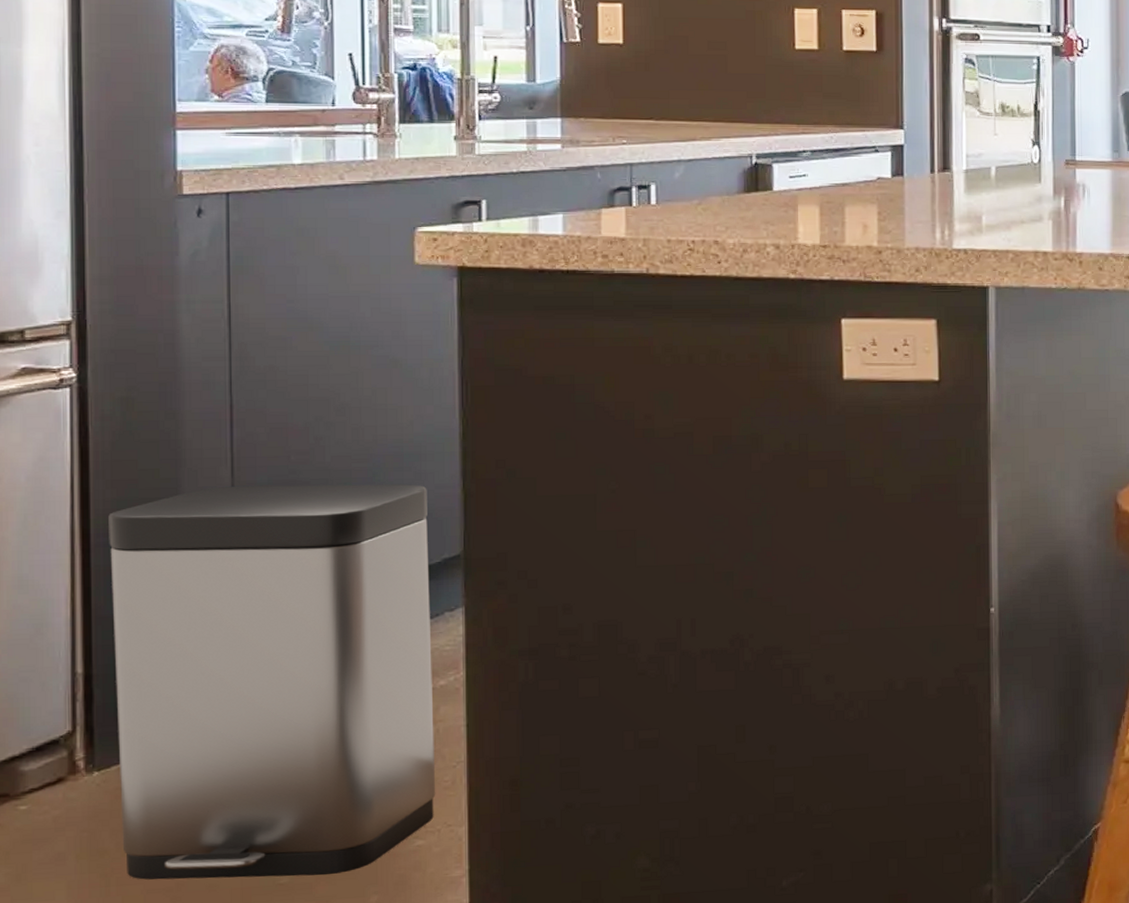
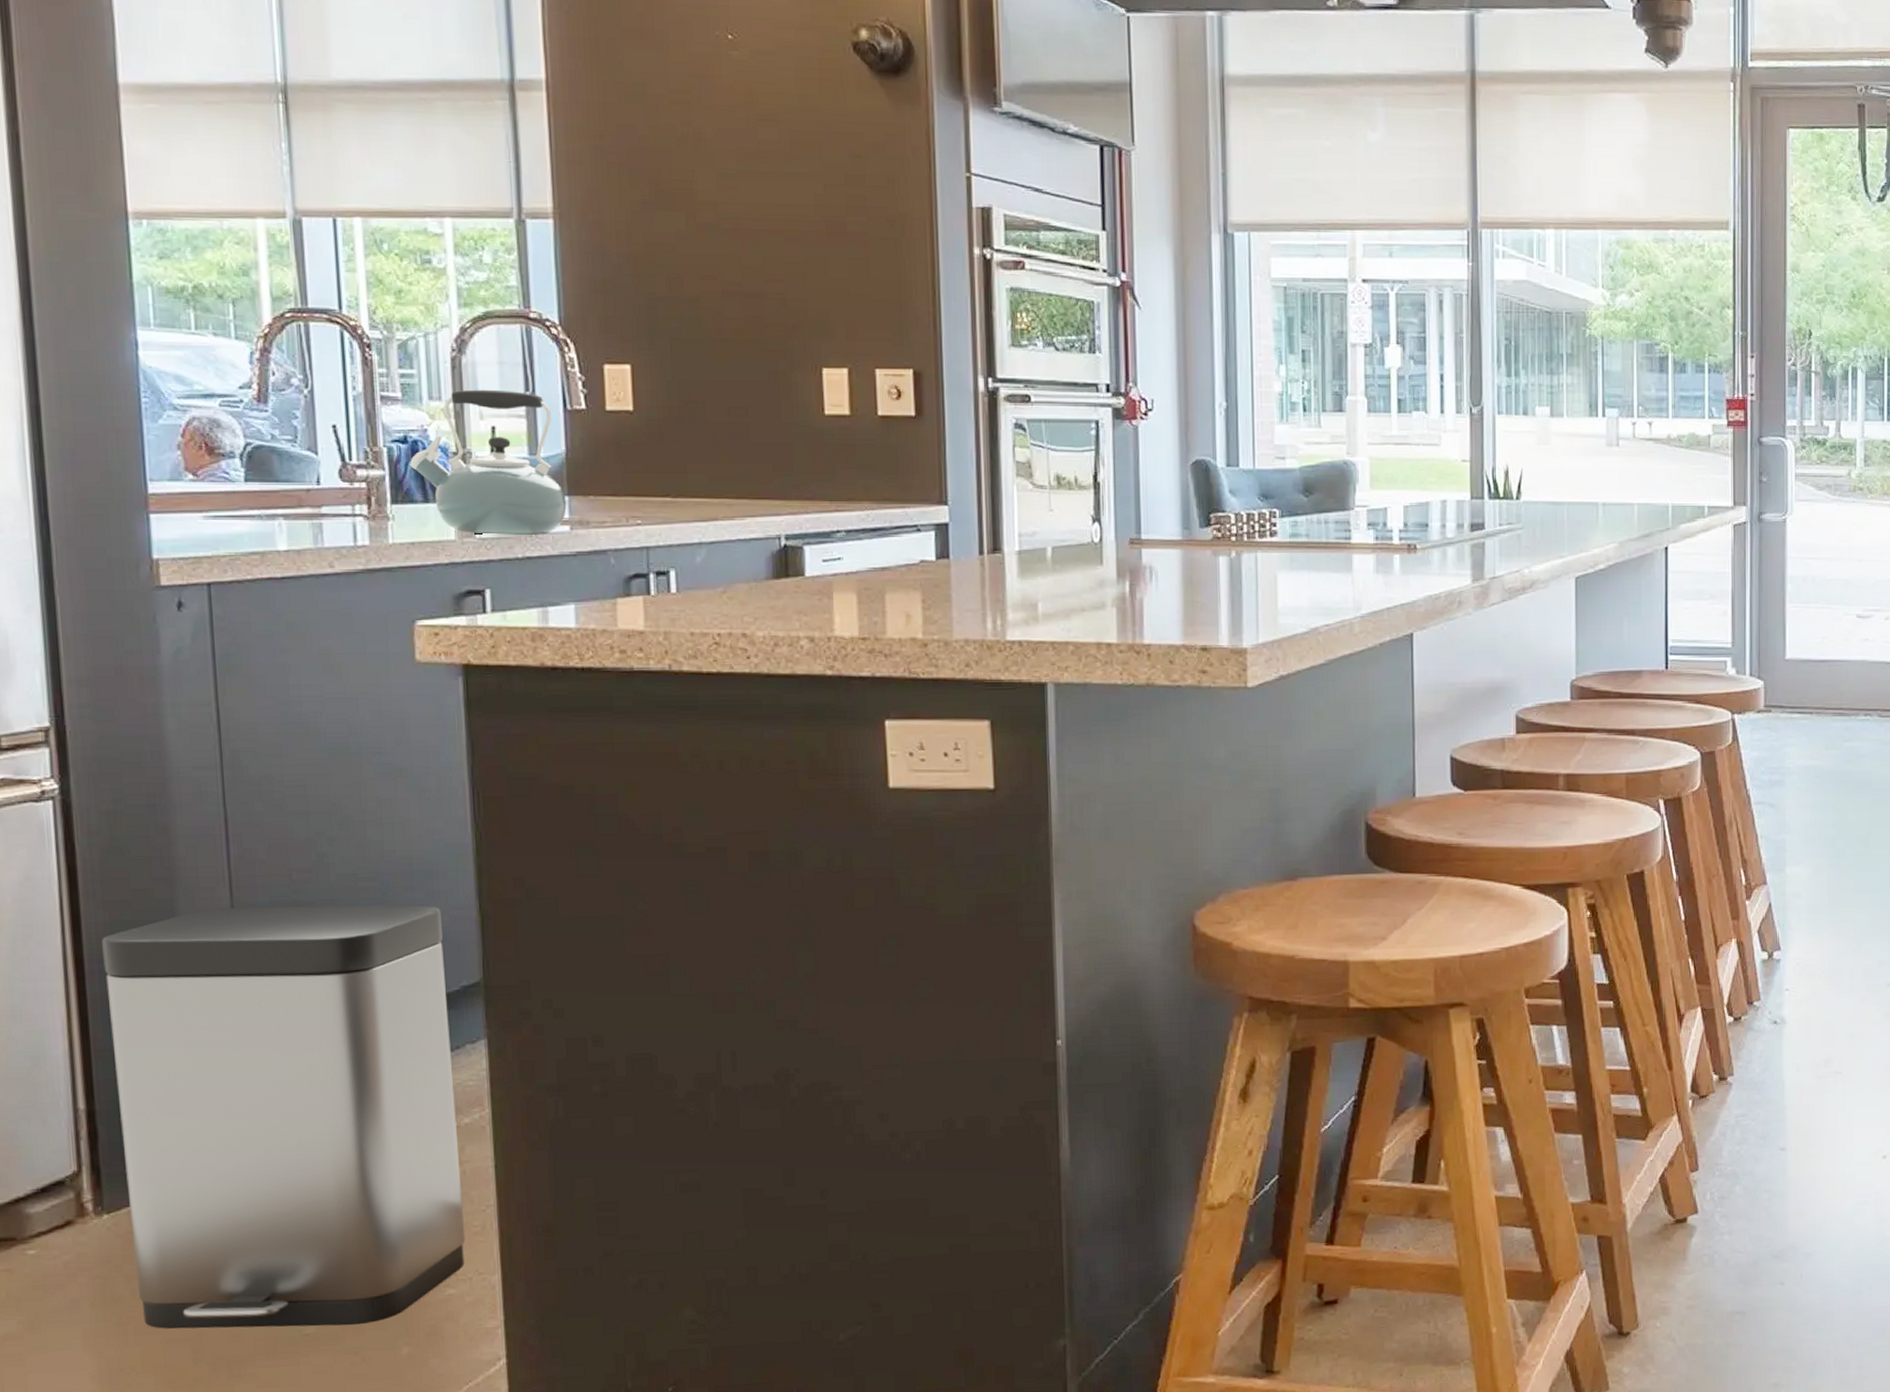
kettle: none [417,23,559,152] -> present [409,389,567,535]

